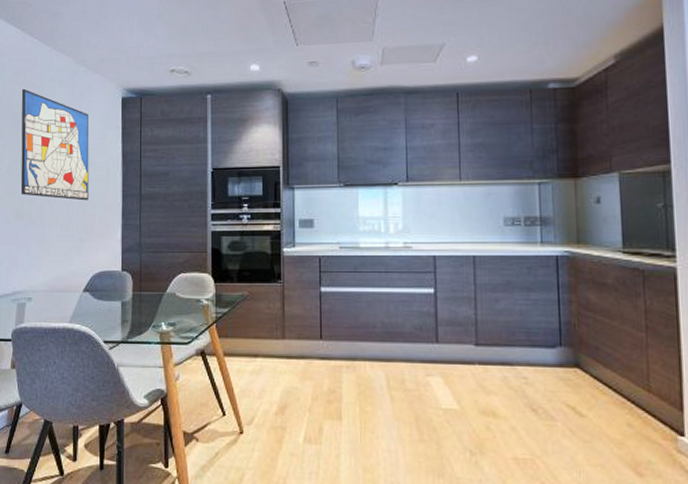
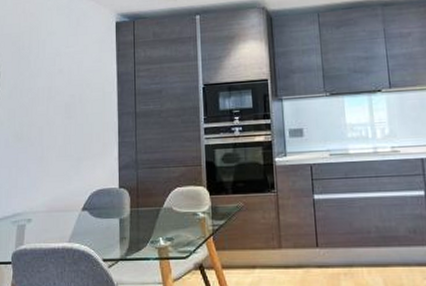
wall art: present [20,88,89,201] -> none [20,18,86,121]

